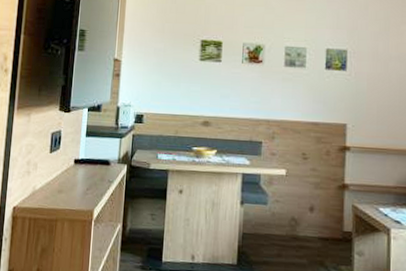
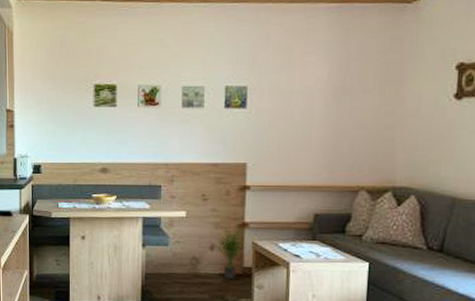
potted plant: none [311,187,346,245] -> present [211,227,246,280]

